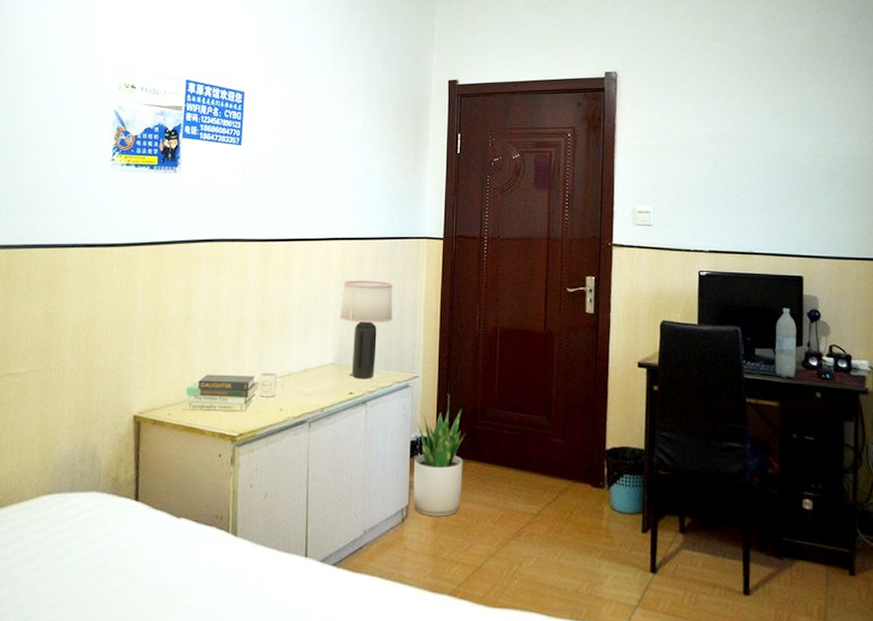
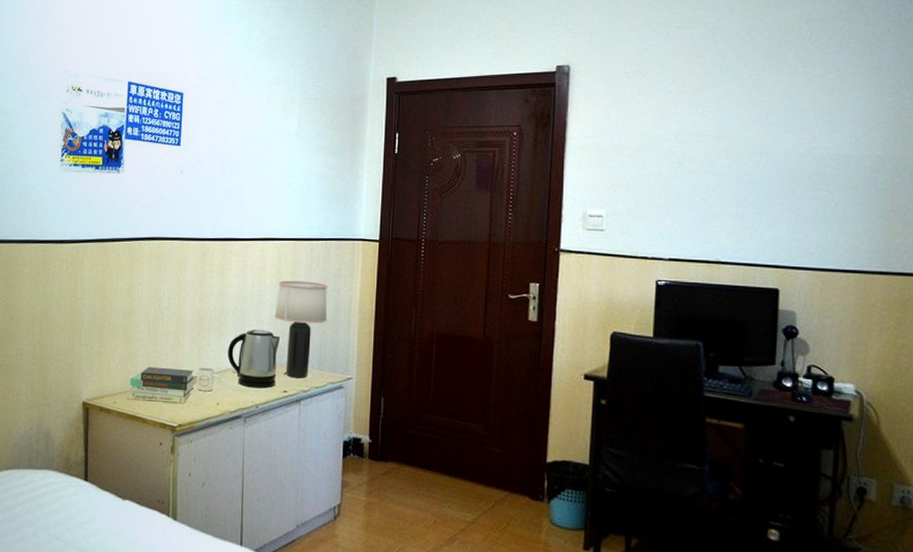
kettle: none [291,330,346,391] -> present [228,329,281,389]
planter: present [413,410,466,517] -> none [345,413,399,518]
water bottle: present [775,308,797,379] -> none [741,323,768,400]

